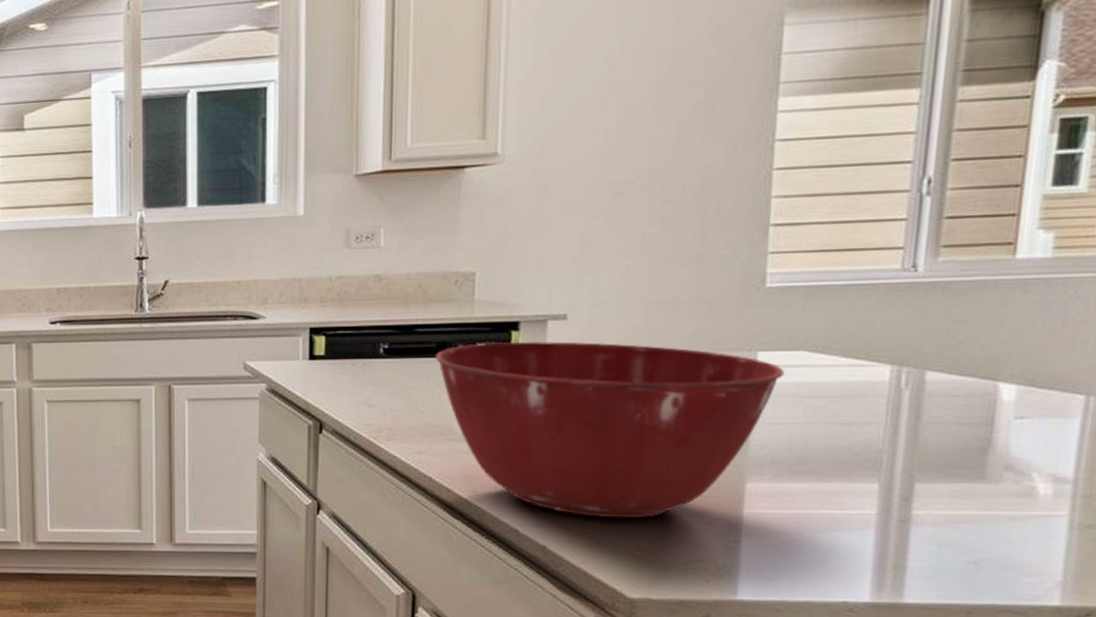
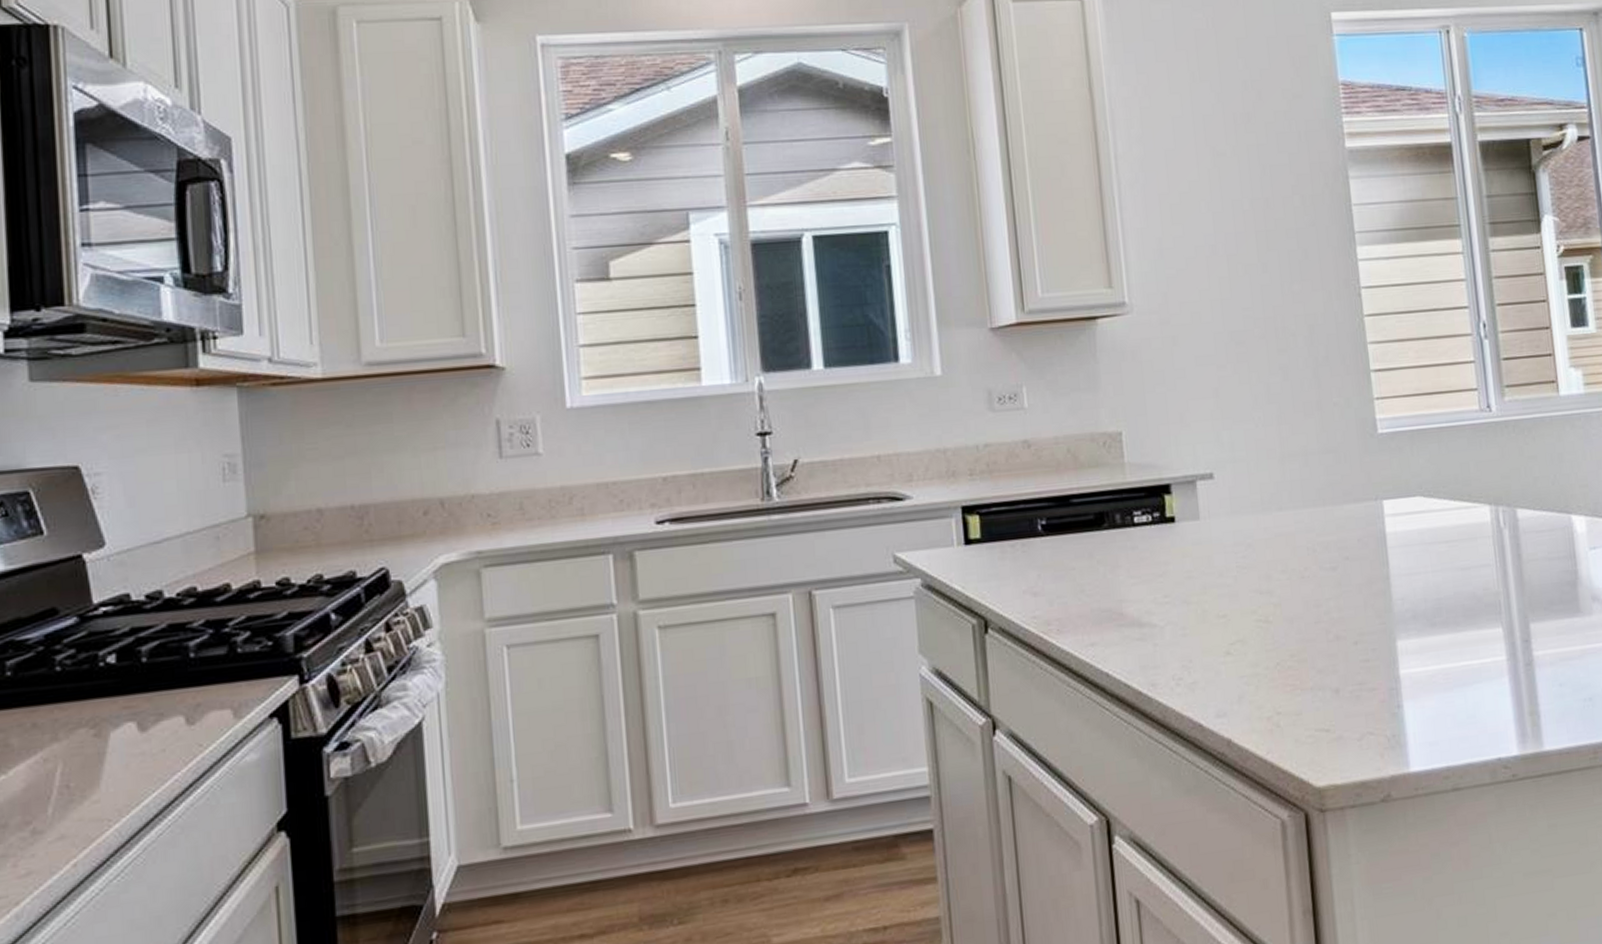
mixing bowl: present [434,341,785,519] -> none [1094,501,1409,699]

